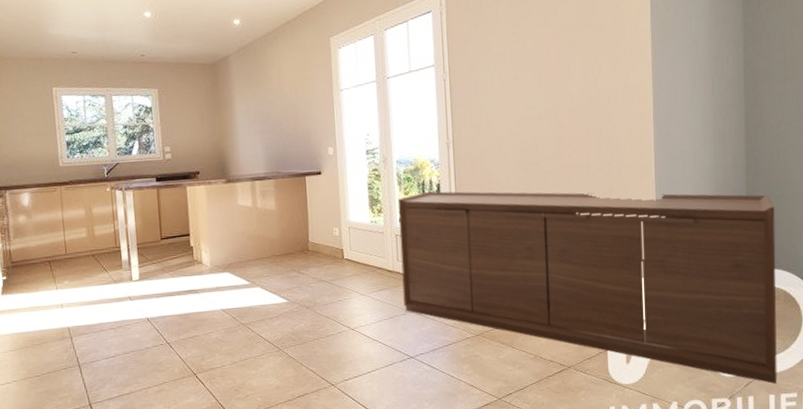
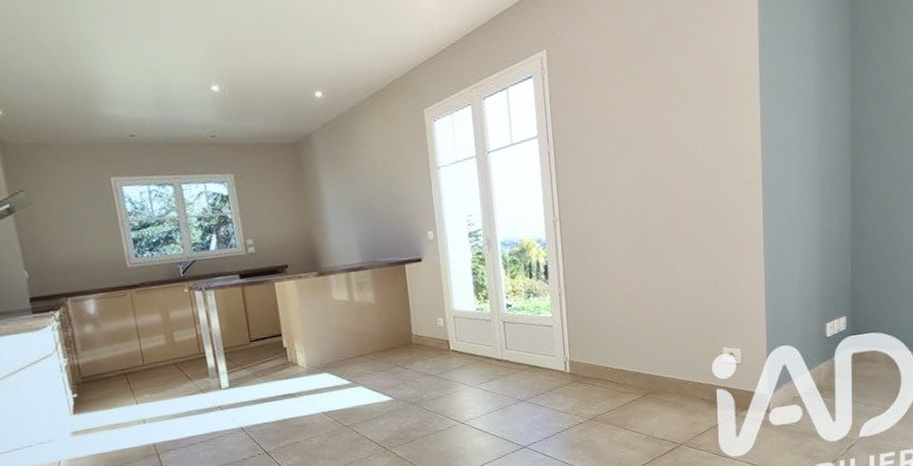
sideboard: present [397,191,777,385] -> none [504,259,878,446]

